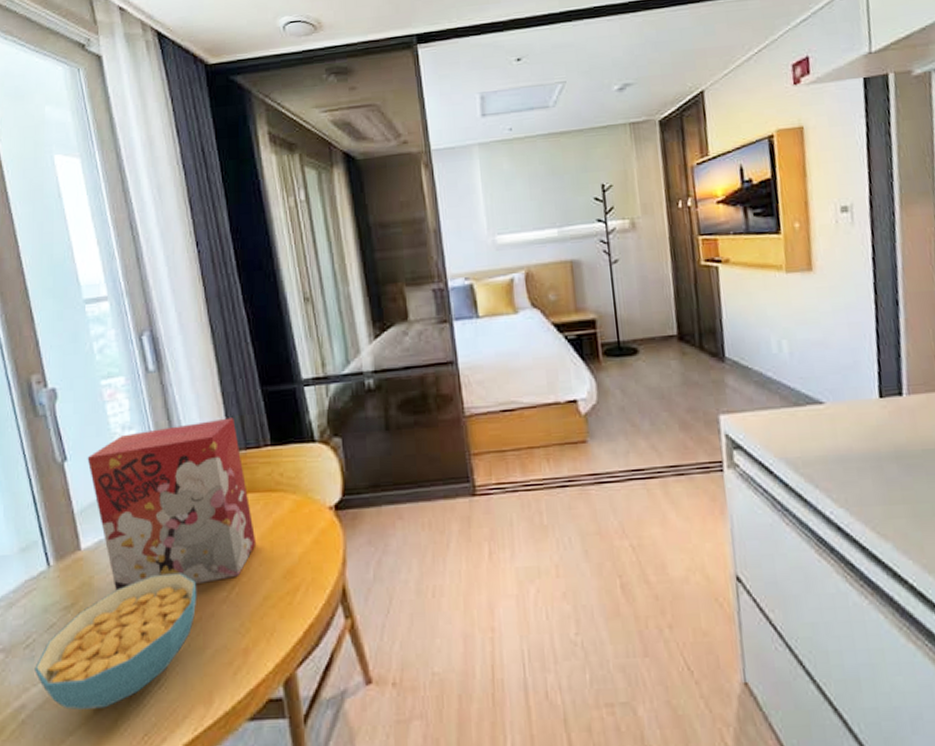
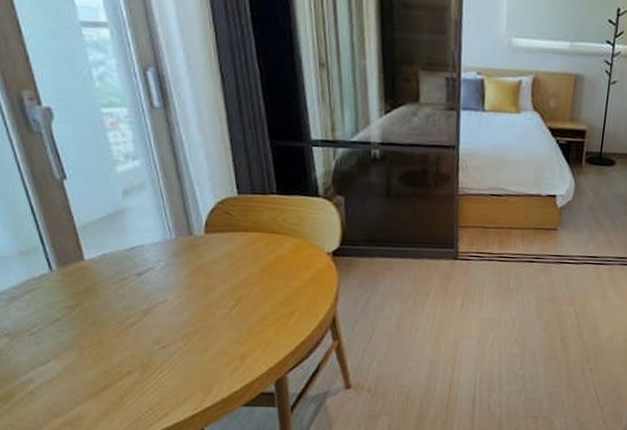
cereal bowl: present [34,573,197,710] -> none [41,288,200,388]
cereal box: present [87,417,257,591] -> none [88,163,258,301]

